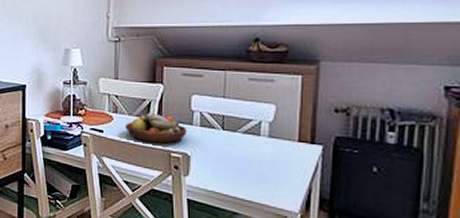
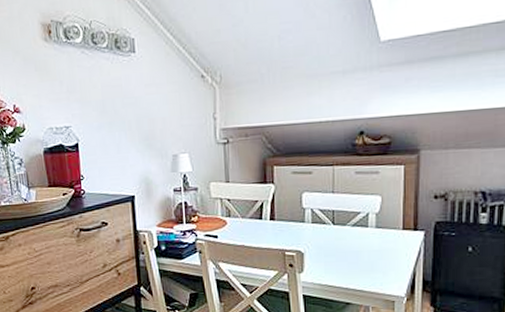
fruit bowl: present [125,113,187,143] -> none [239,214,300,244]

